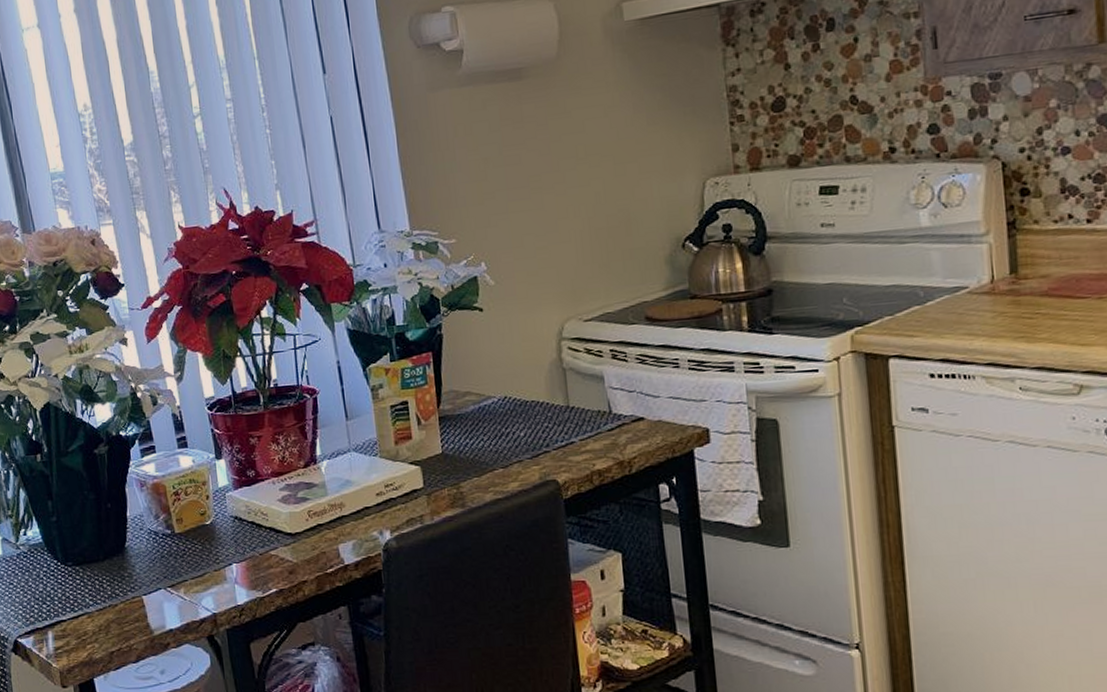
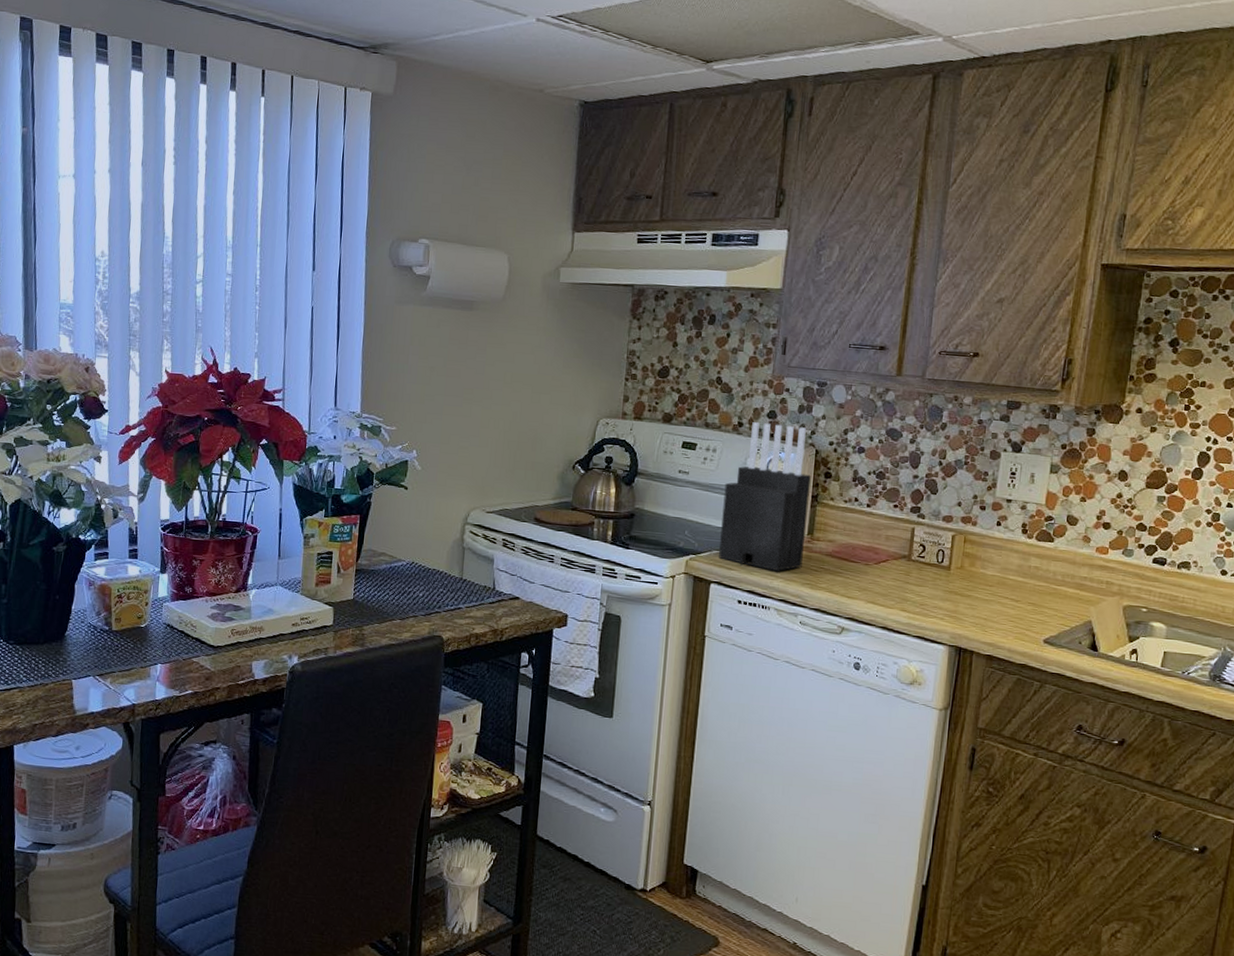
knife block: none [885,136,1010,329] -> present [719,422,811,572]

